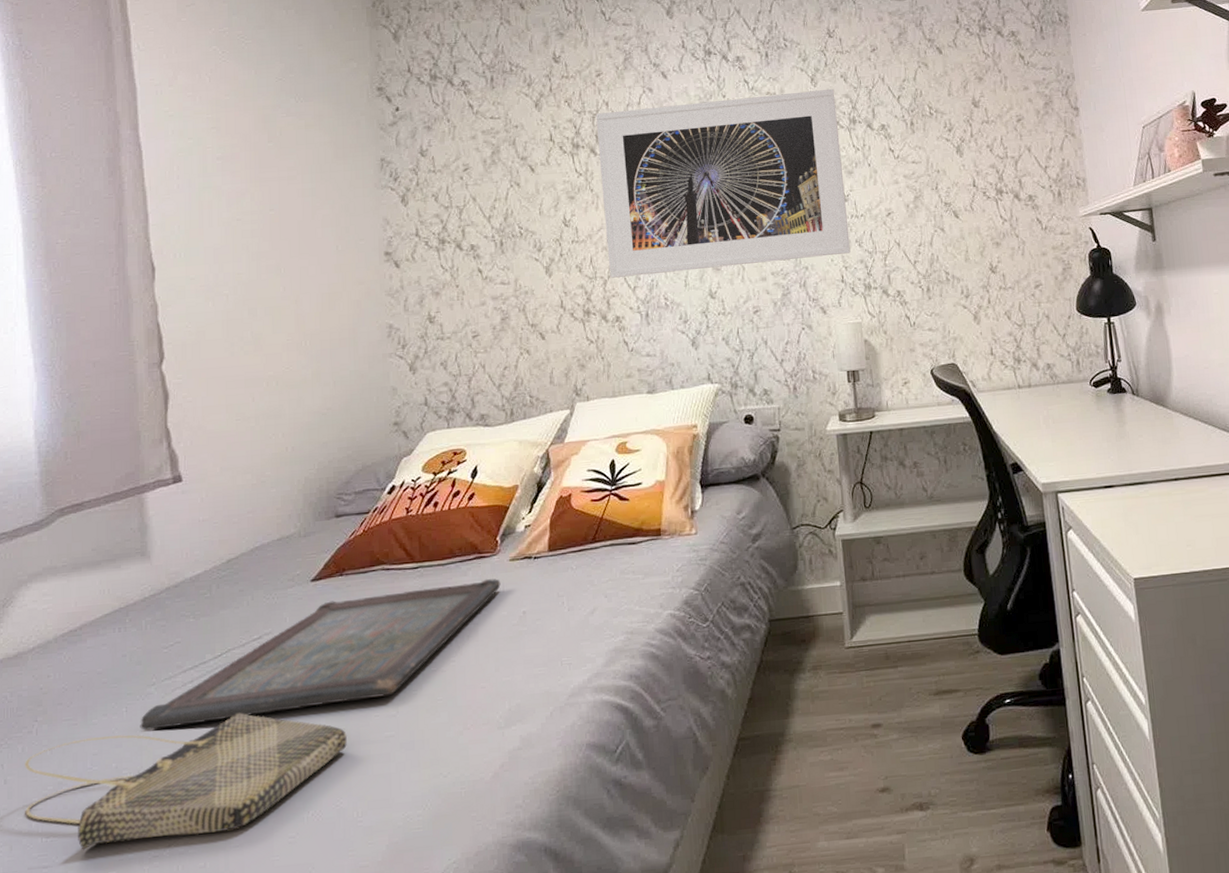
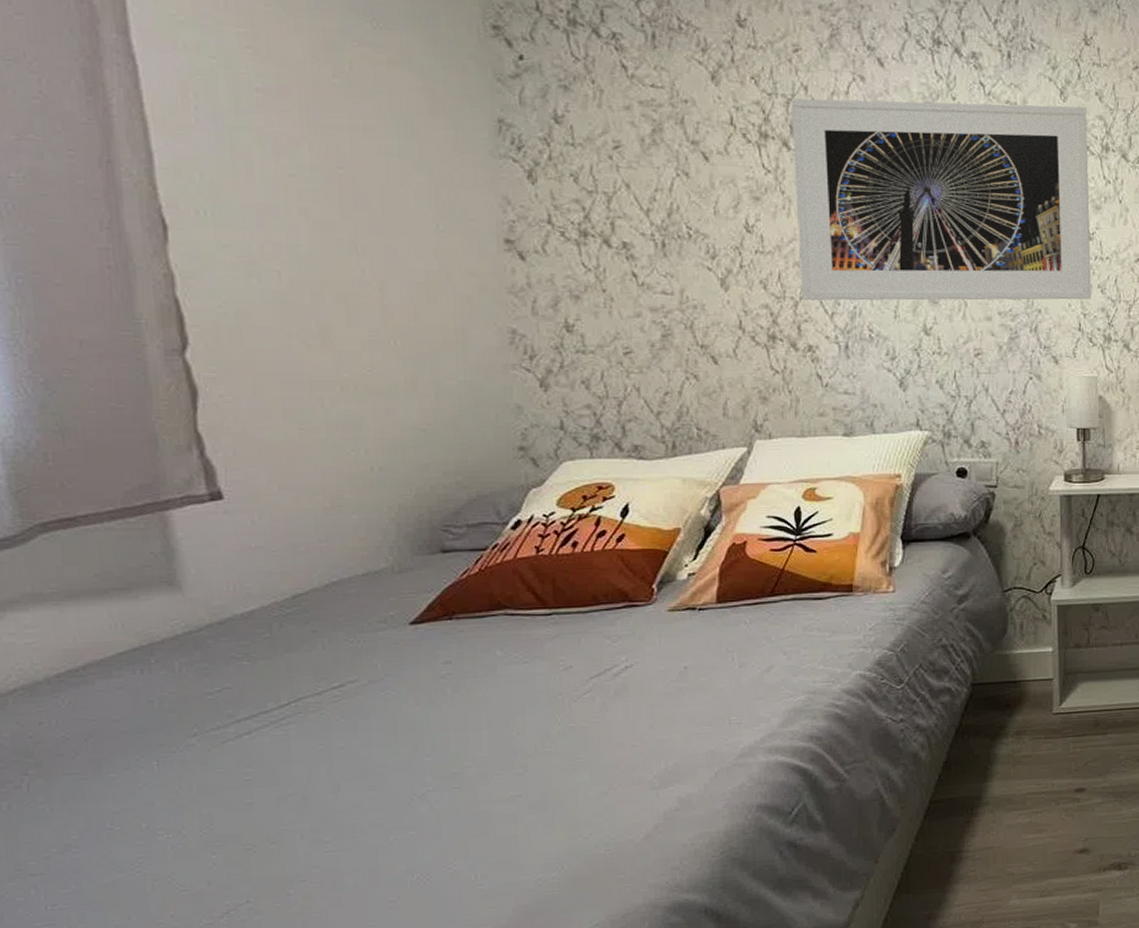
tote bag: present [25,713,347,850] -> none [13,768,461,919]
serving tray: present [140,578,501,730] -> none [178,629,657,787]

